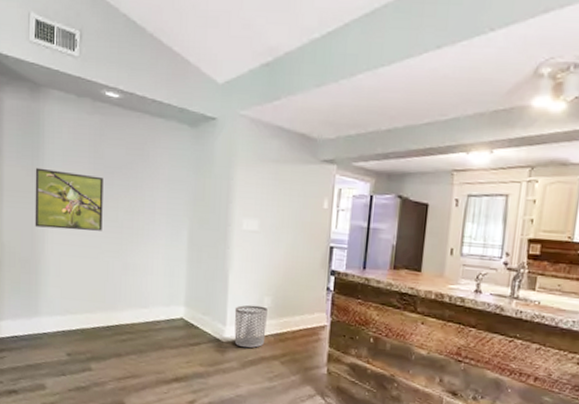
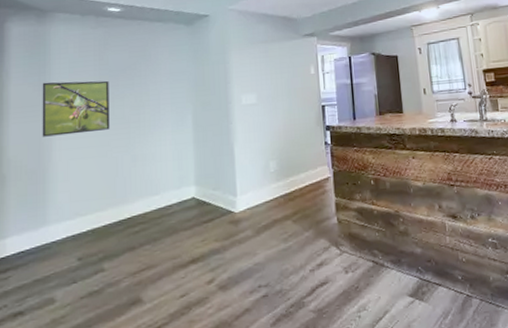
waste bin: present [234,304,267,348] -> none [243,170,276,215]

